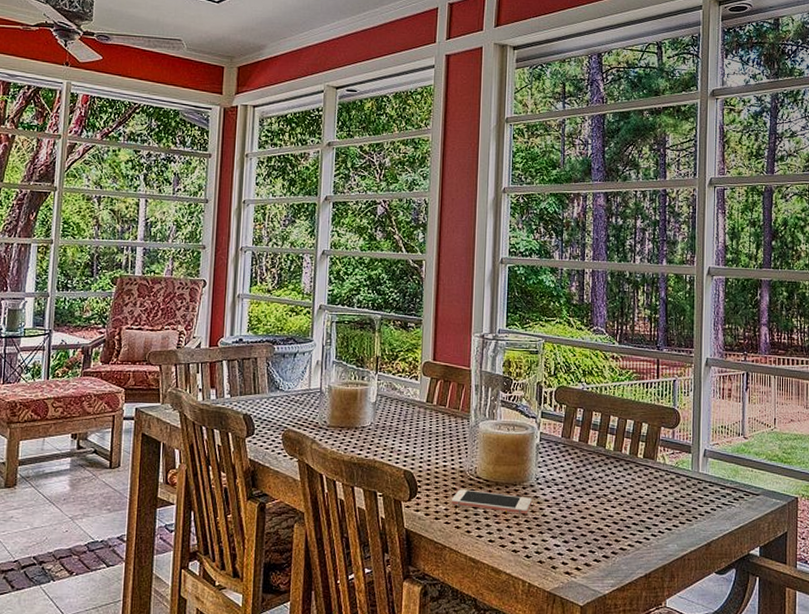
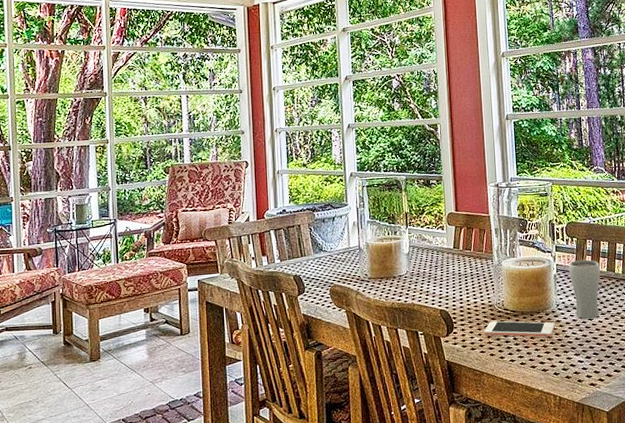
drinking glass: none [554,430,589,499] -> present [569,259,601,320]

